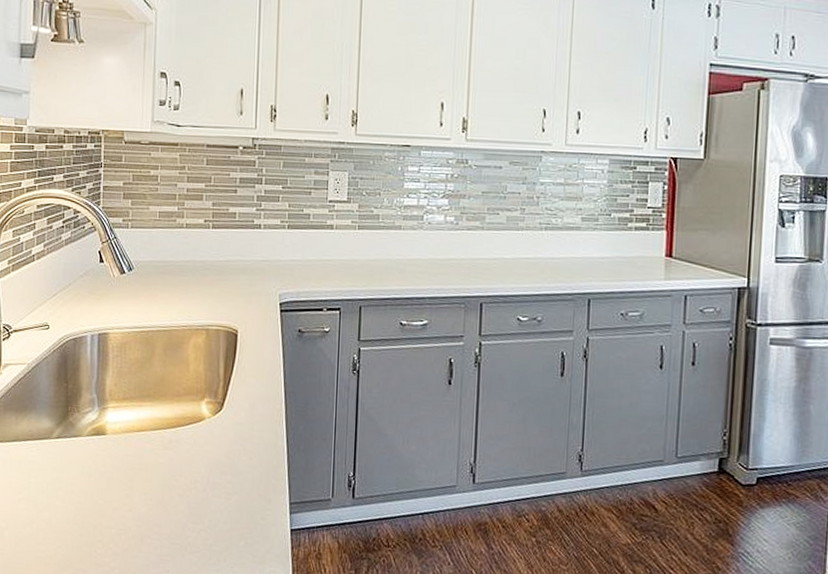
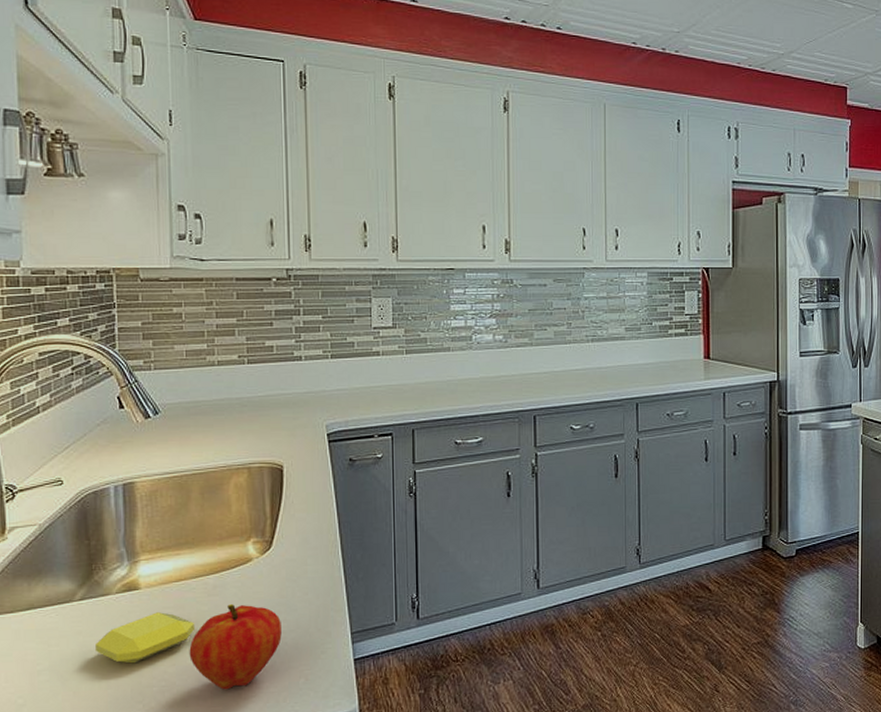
soap bar: none [67,458,150,504] -> present [96,612,194,664]
fruit: none [144,459,227,542] -> present [189,604,282,690]

